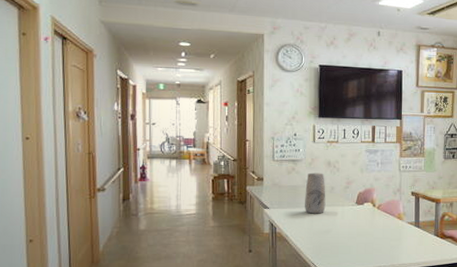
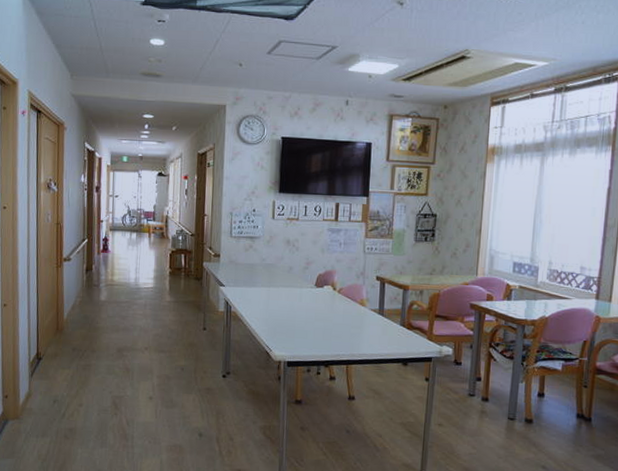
vase: present [305,172,326,214] -> none [261,251,284,295]

